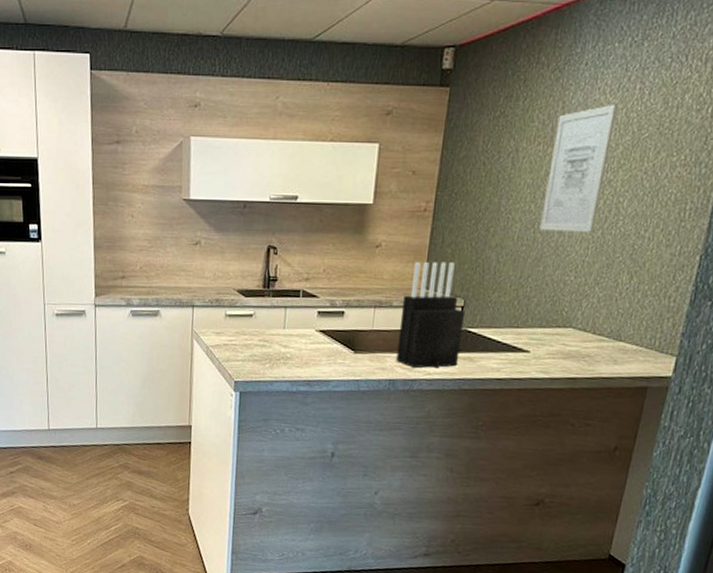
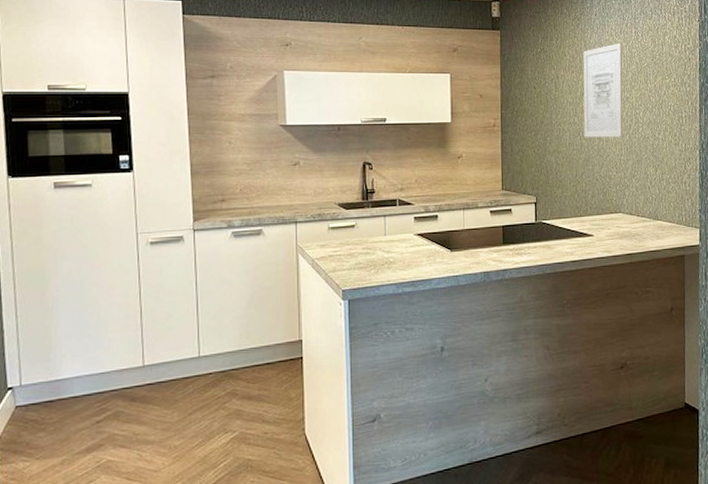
knife block: present [396,261,466,369] -> none [486,167,539,260]

